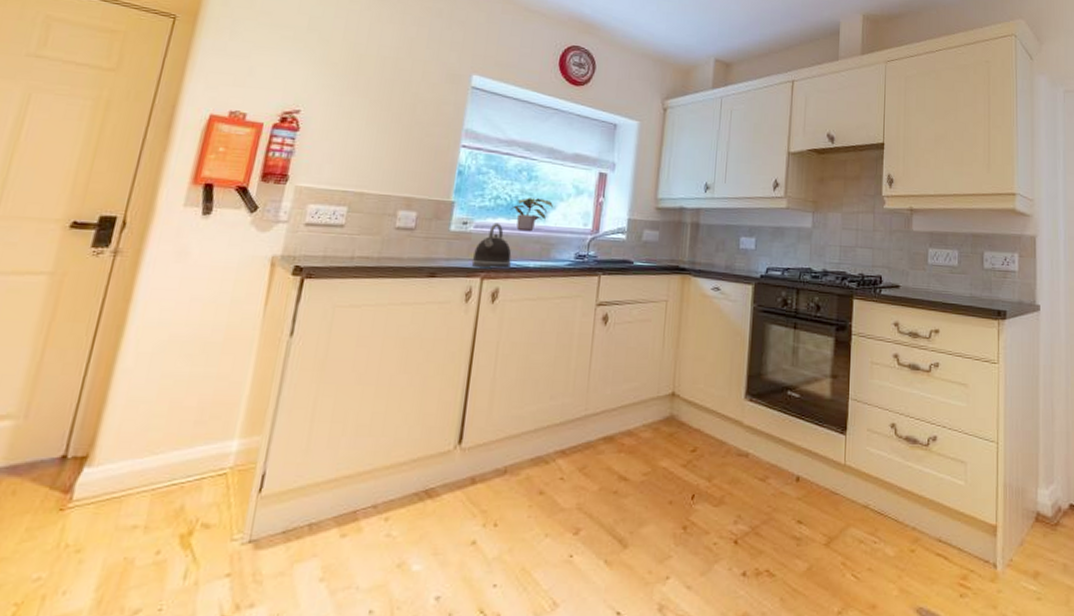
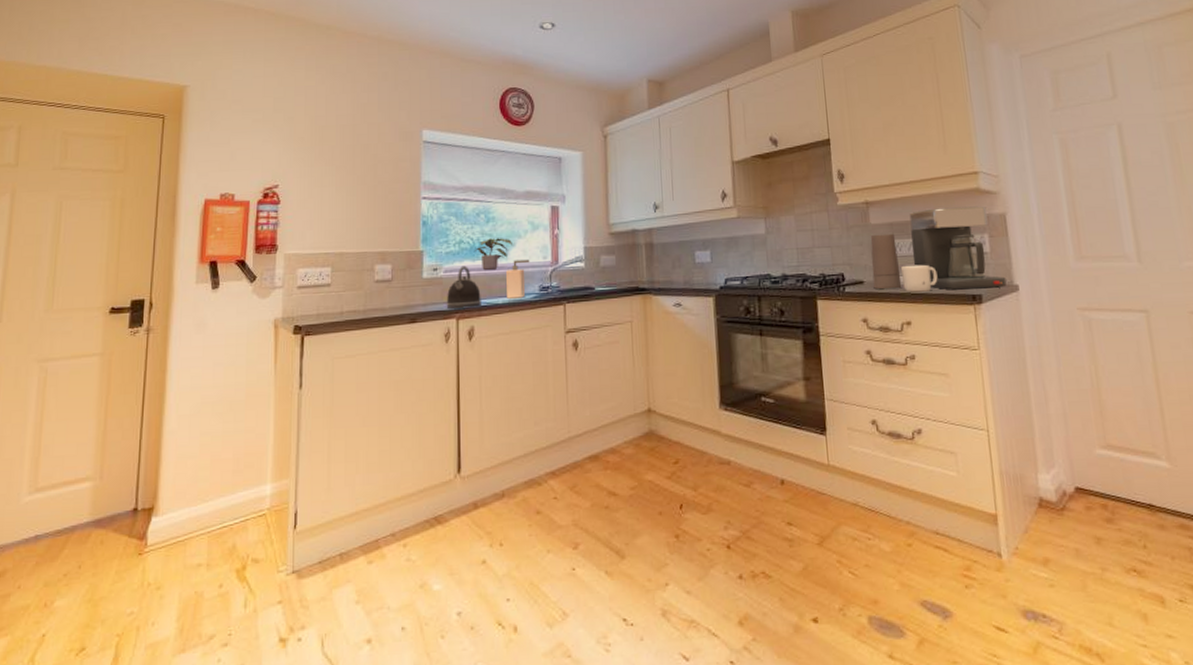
soap dispenser: none [539,223,570,264] -> present [506,259,530,299]
canister: none [908,241,935,297] -> present [870,233,902,290]
mug: none [936,274,968,302] -> present [901,265,938,293]
coffee maker: none [947,223,1030,306] -> present [909,206,1007,290]

